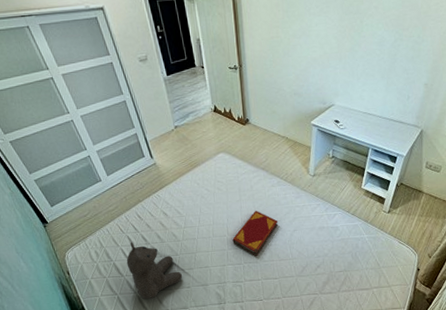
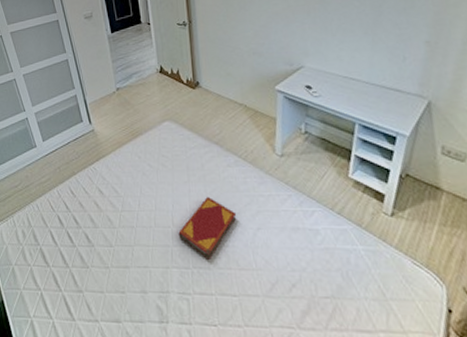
teddy bear: present [126,242,182,300] -> none [54,224,116,302]

